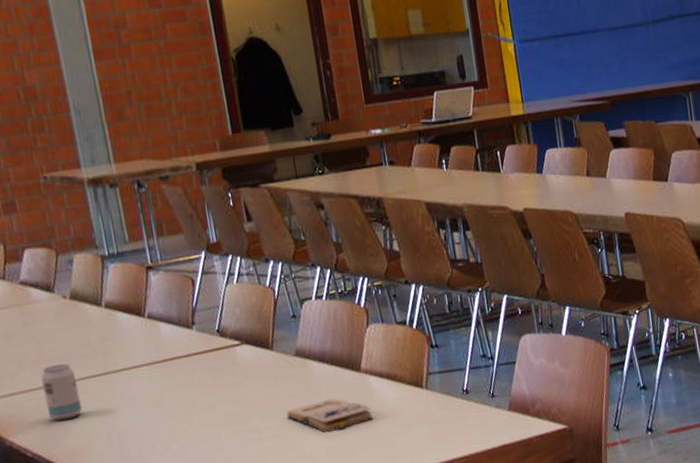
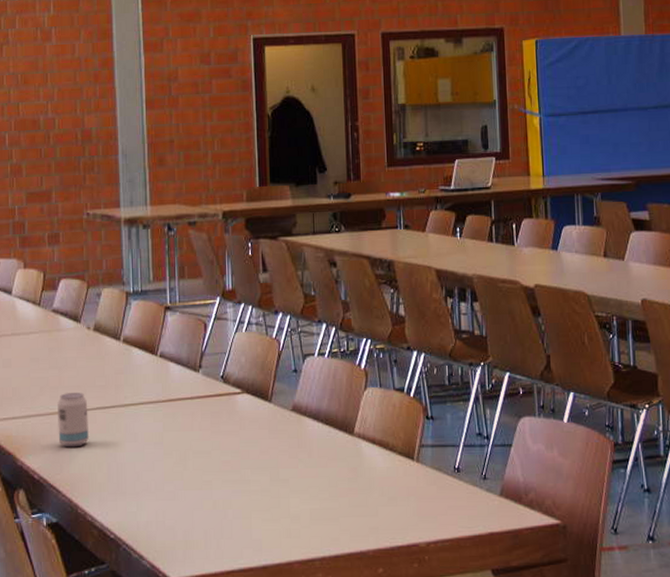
paperback book: present [286,398,373,433] -> none [277,458,360,494]

